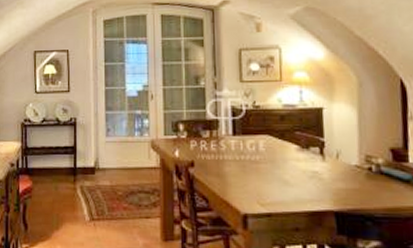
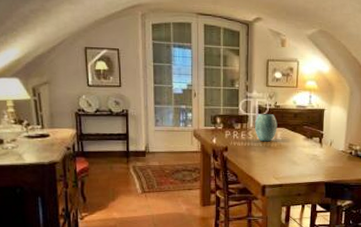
vase: none [228,117,259,154] -> present [255,114,278,142]

